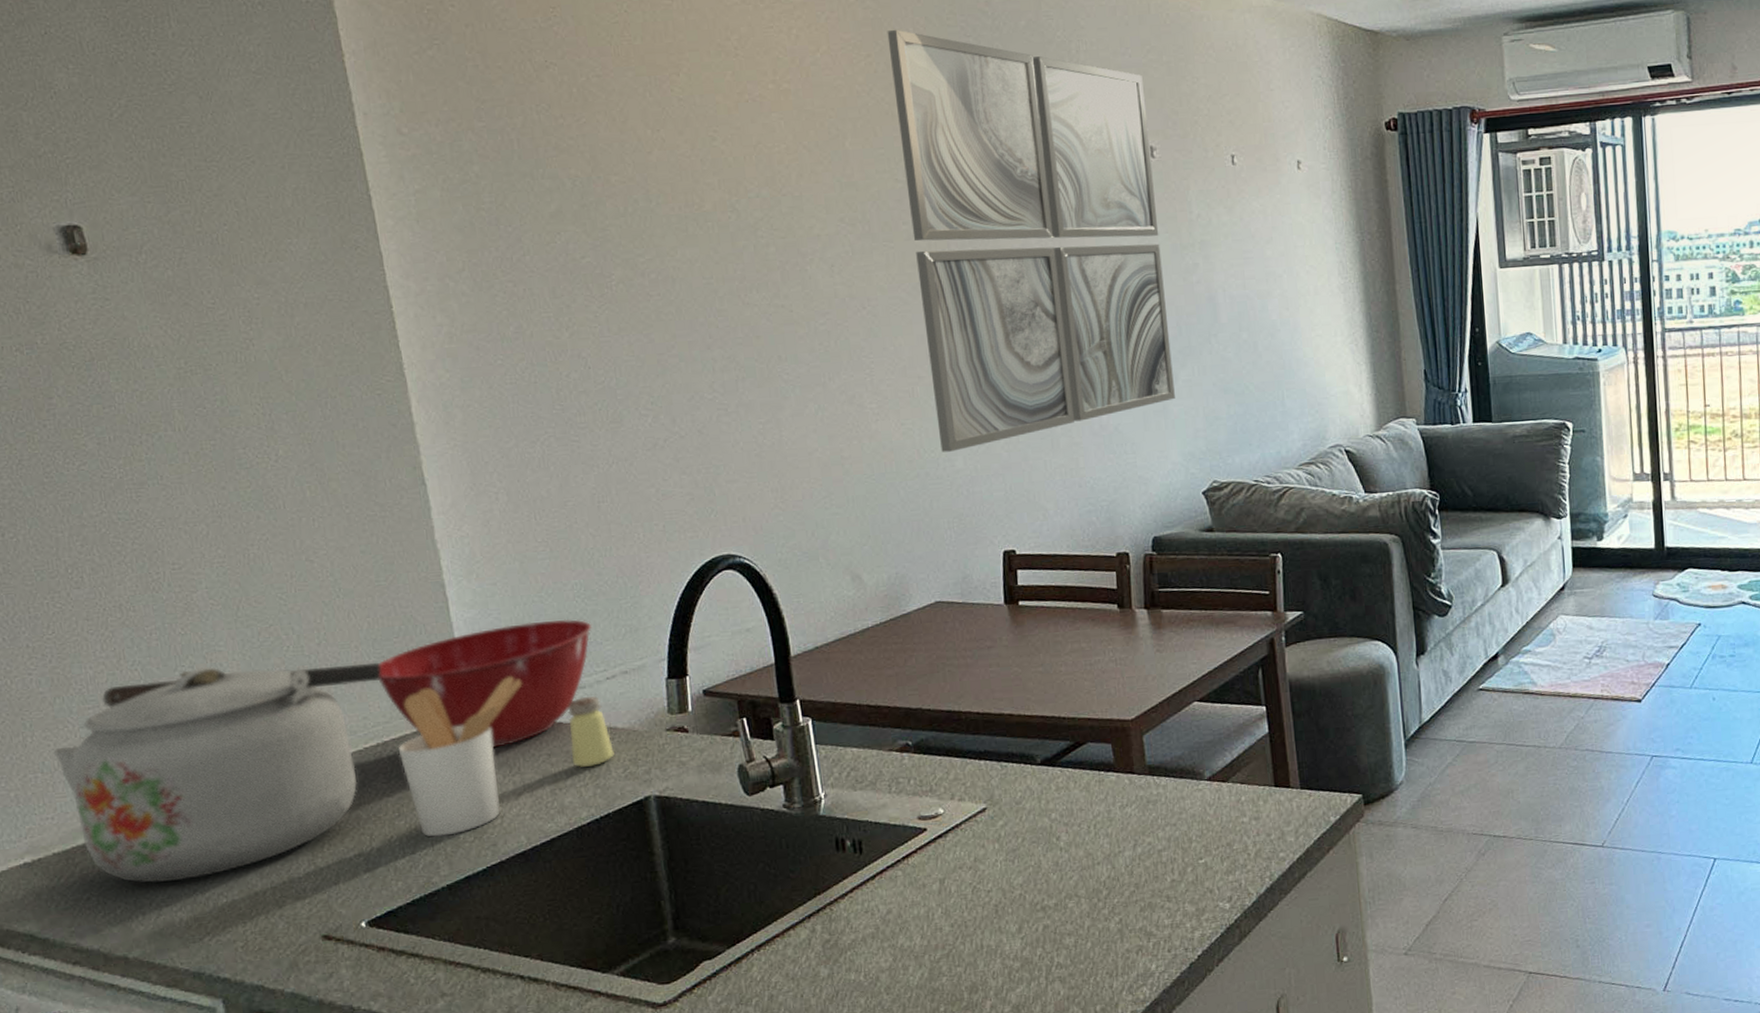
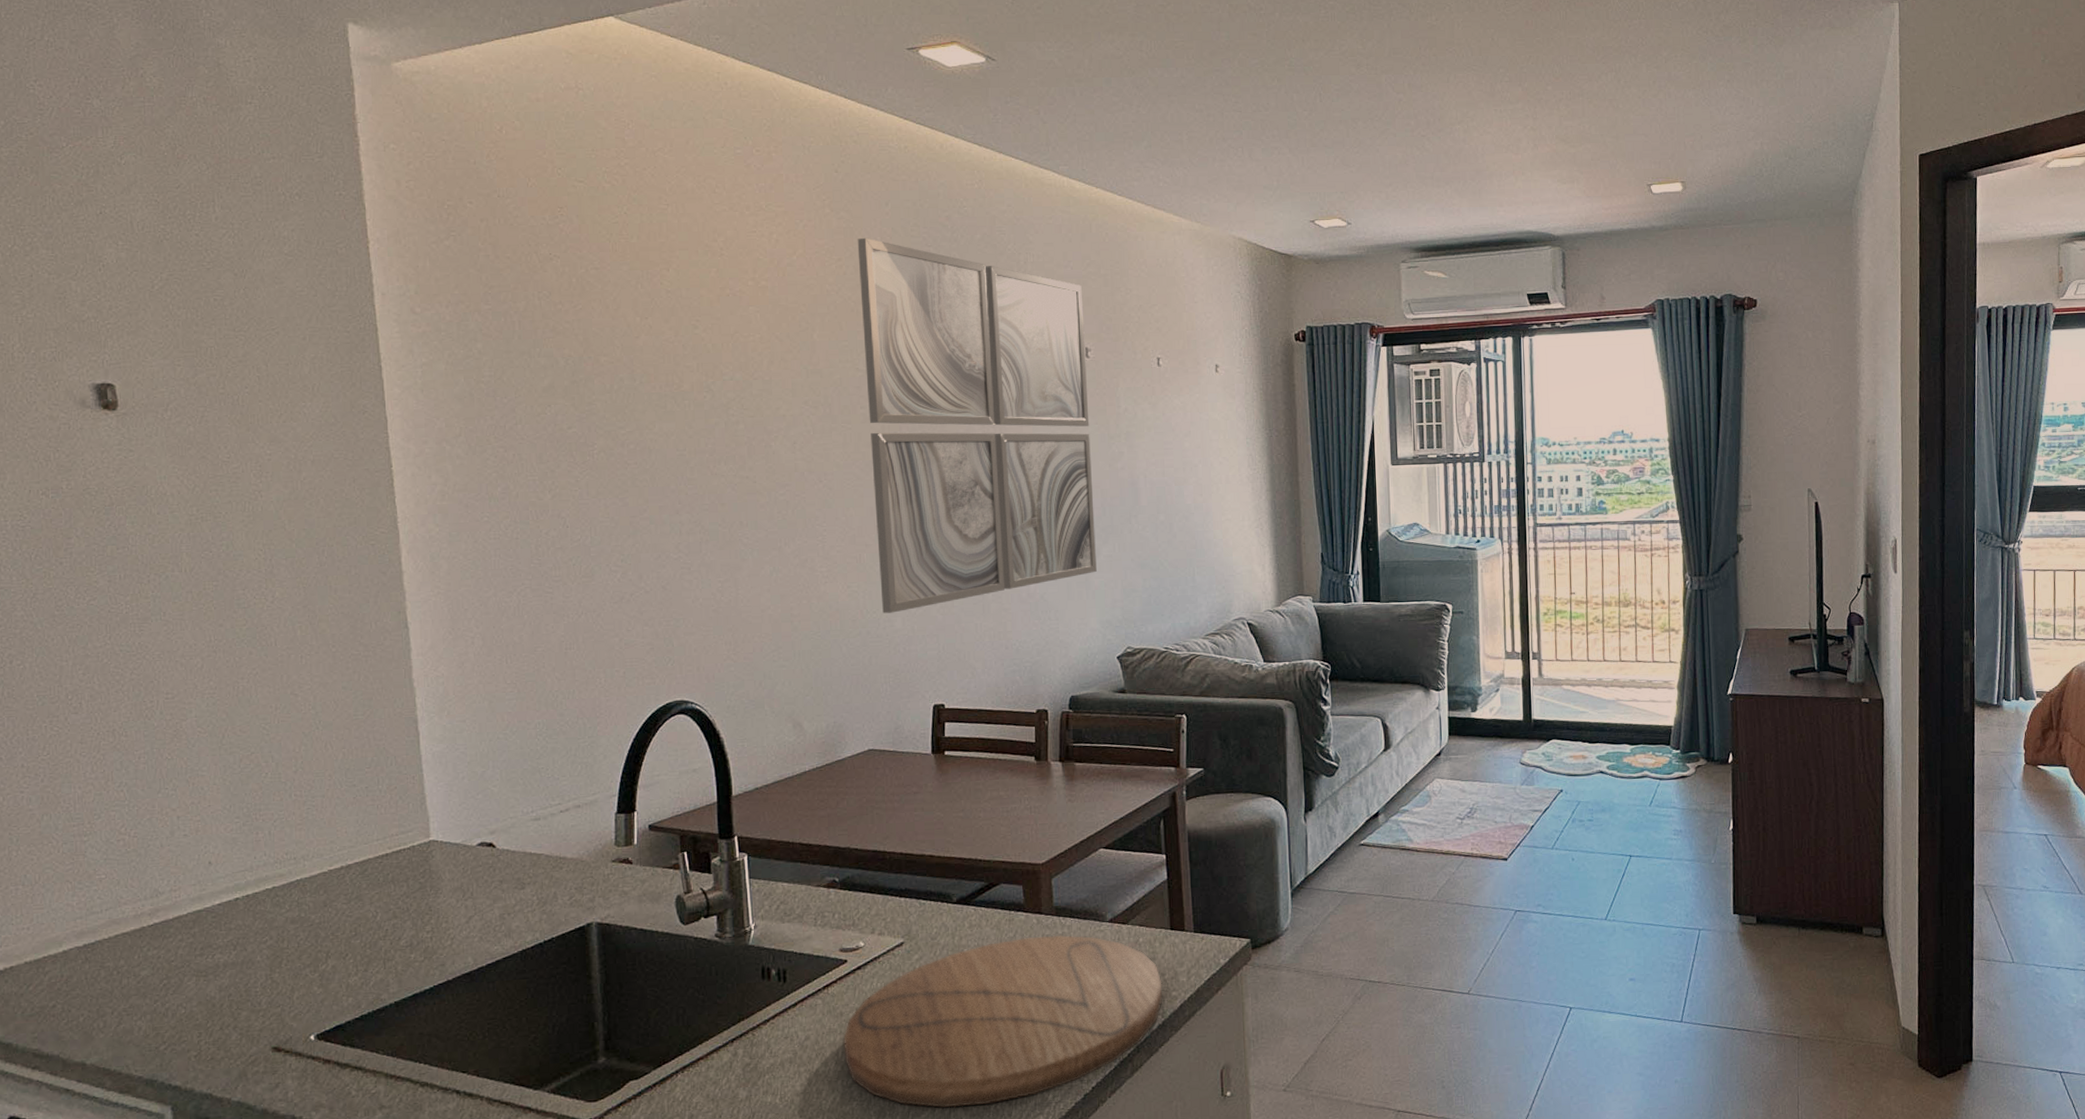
kettle: present [53,662,381,883] -> none [35,789,351,993]
mixing bowl: present [378,619,593,748] -> none [348,755,551,874]
utensil holder: present [398,676,522,837] -> none [360,807,481,956]
saltshaker: present [567,695,614,767] -> none [521,827,562,894]
cutting board: none [927,795,1269,982] -> present [843,934,1162,1109]

